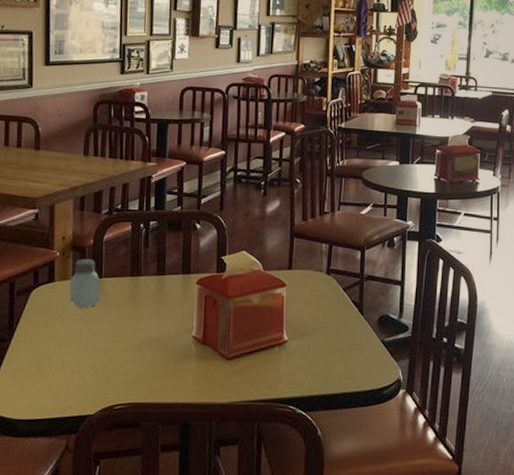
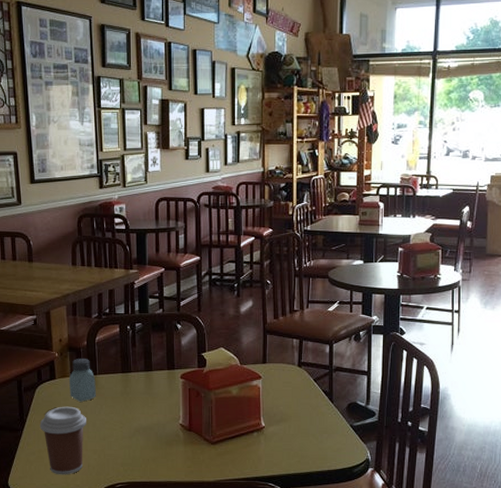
coffee cup: none [31,313,86,394] -> present [39,406,86,475]

